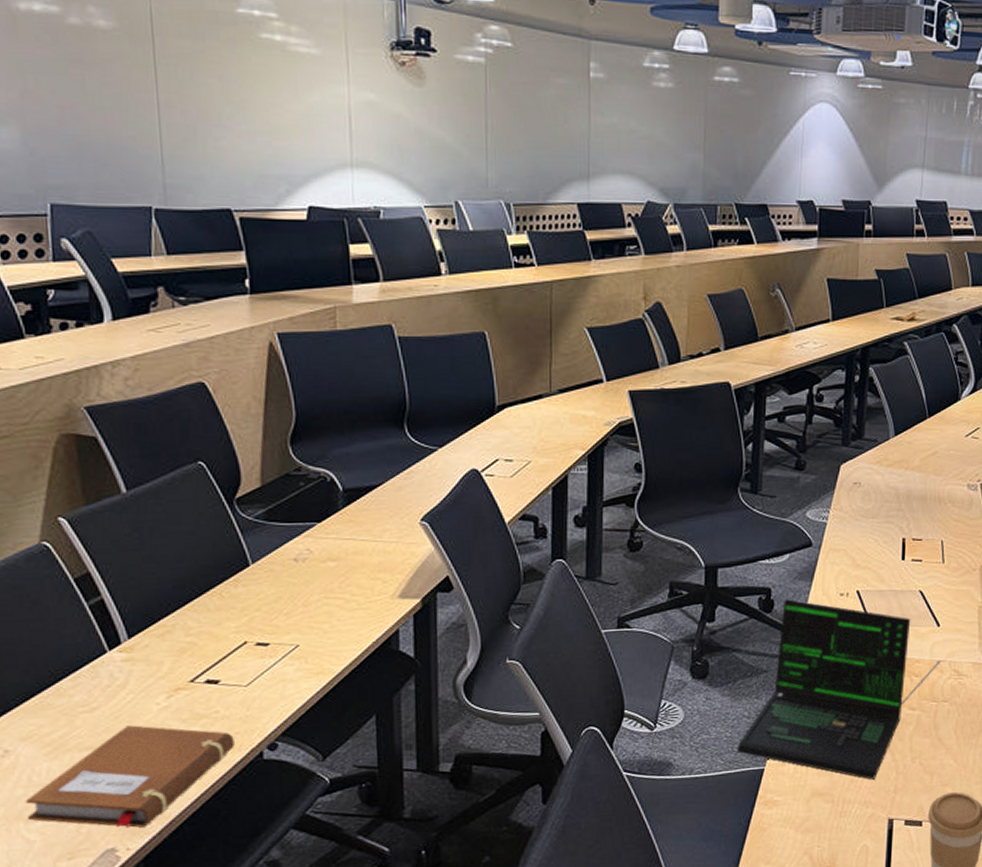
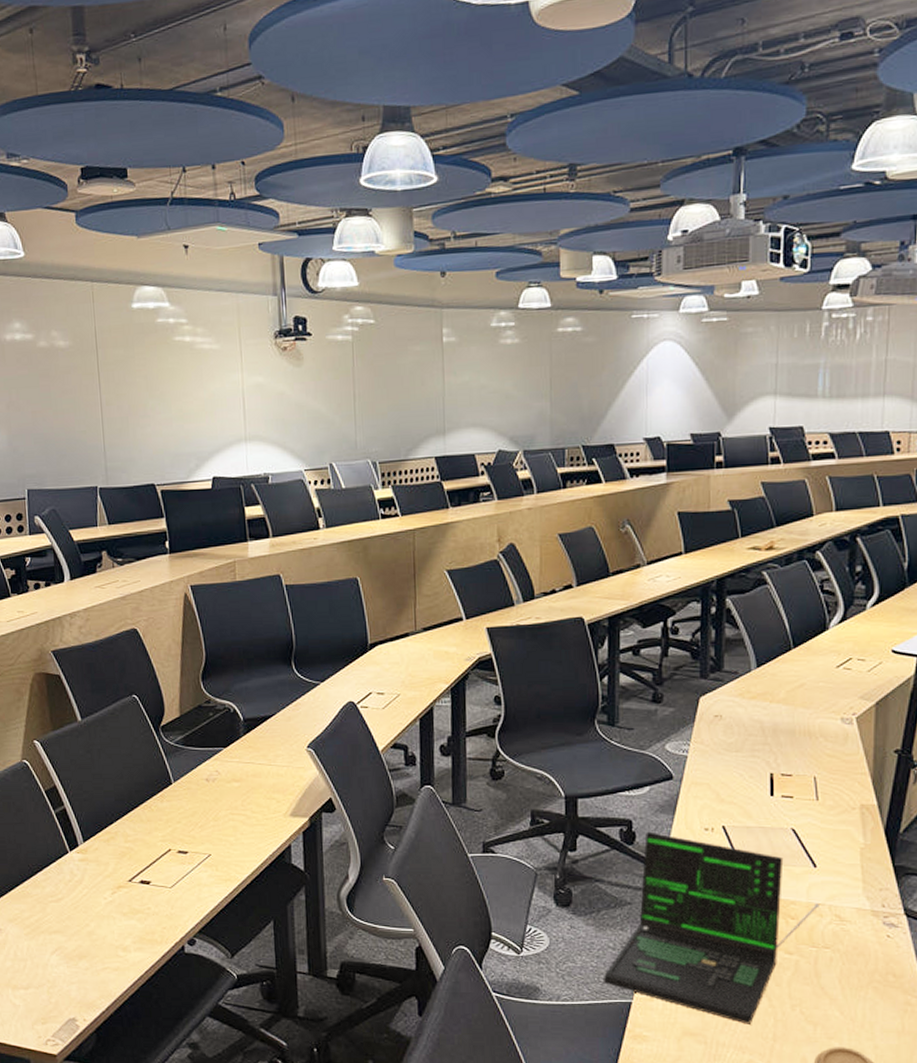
notebook: present [25,725,235,828] -> none [12,915,163,1003]

